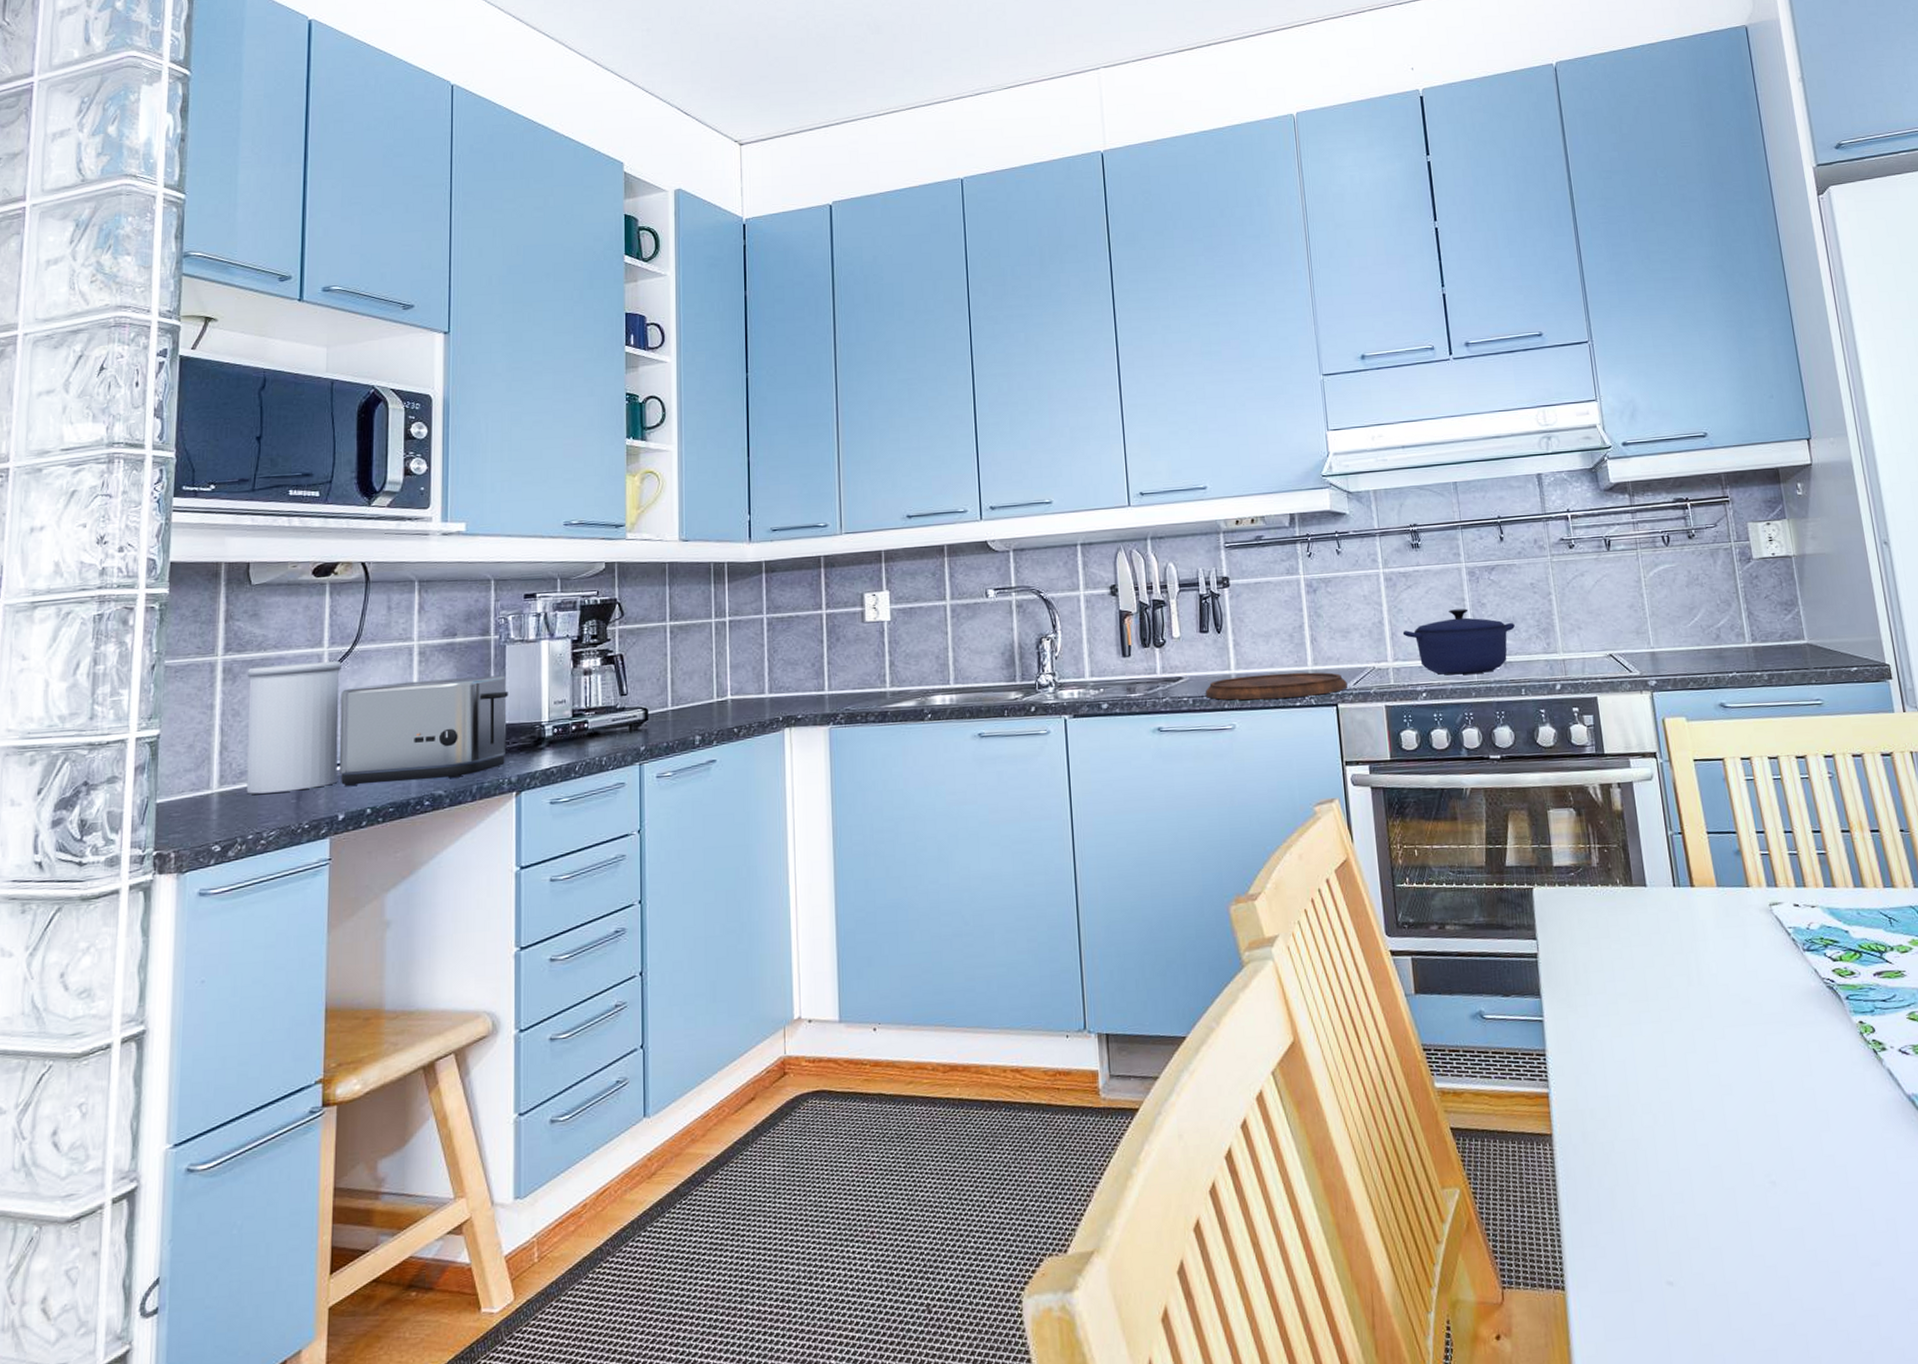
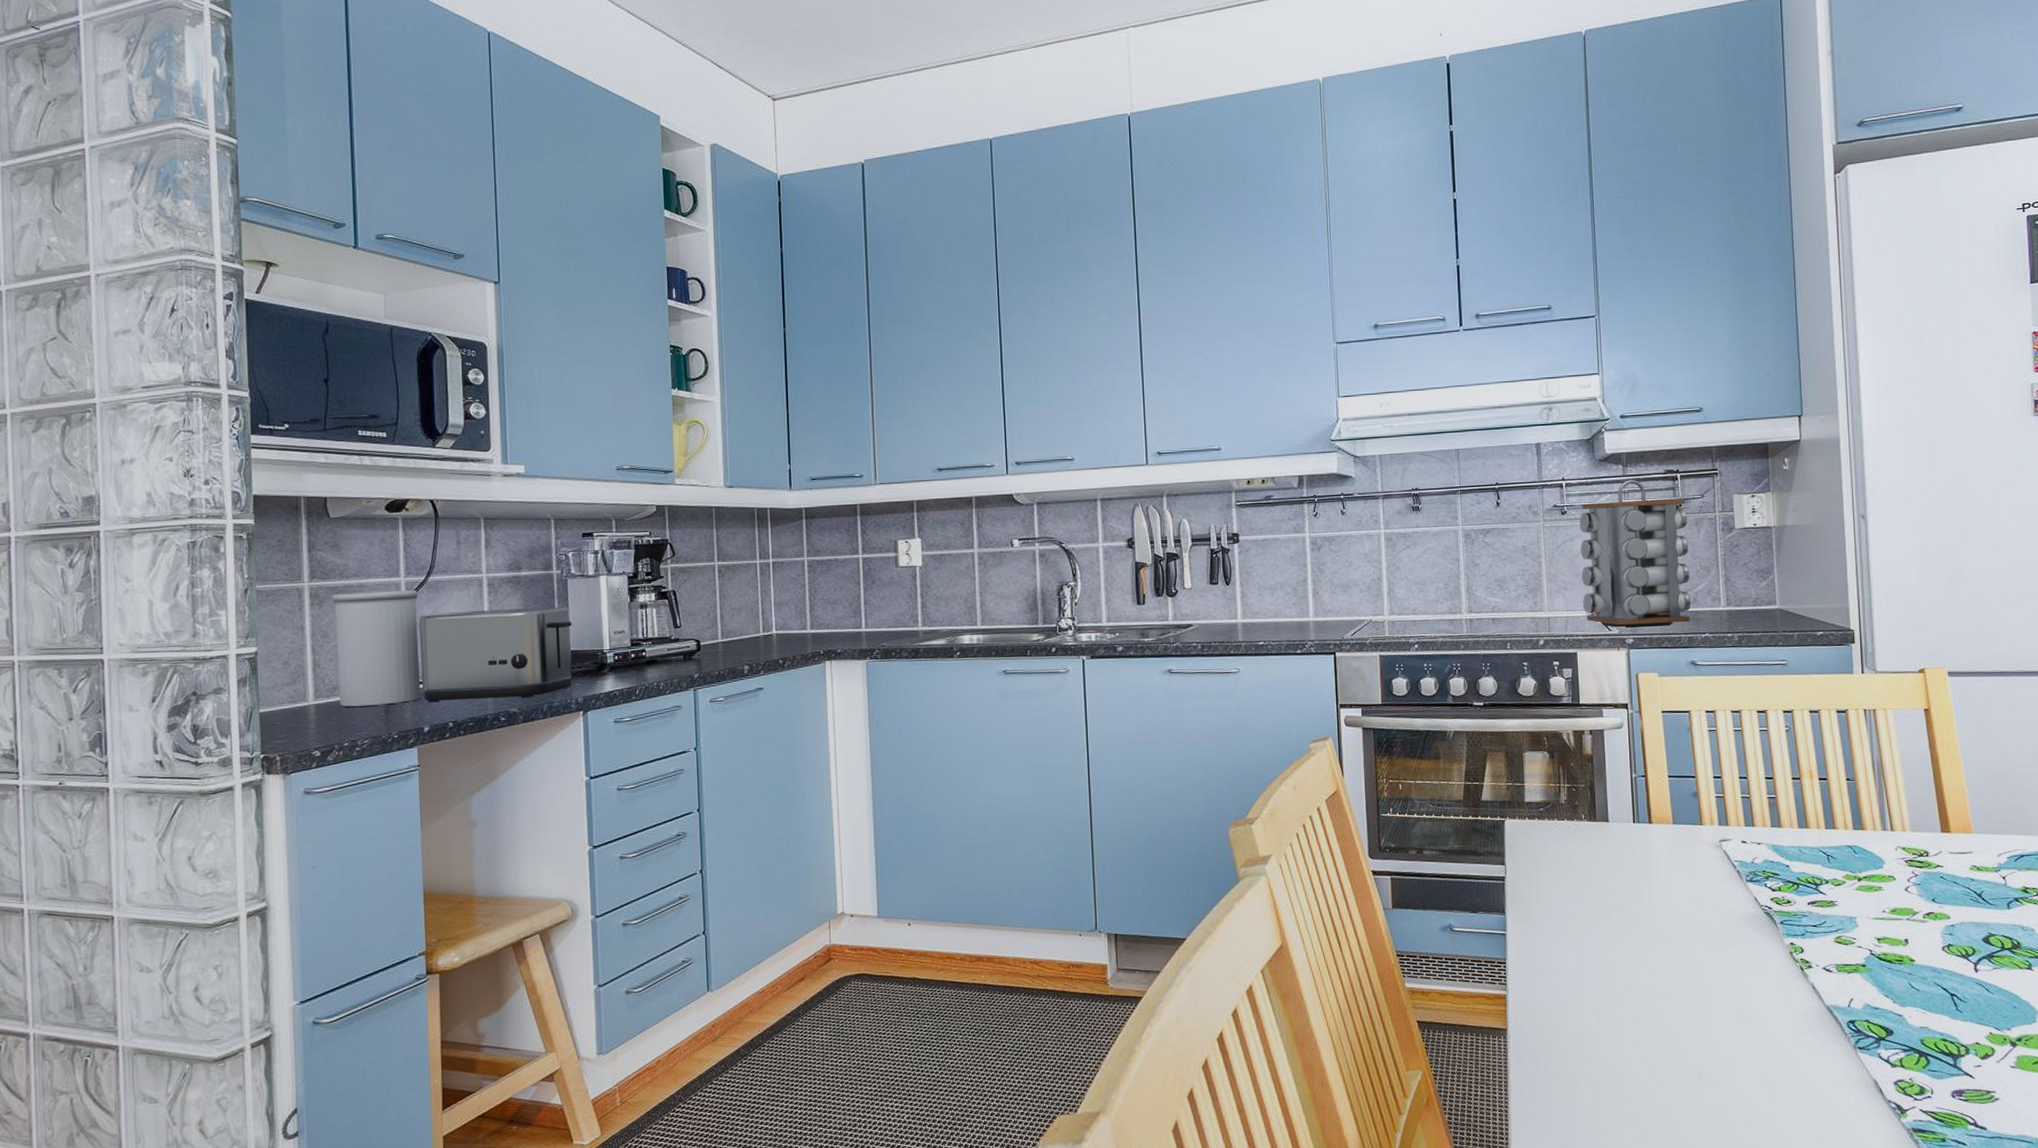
cutting board: present [1206,672,1347,700] -> none [1214,623,1345,647]
cooking pot: present [1402,608,1515,675] -> none [1399,567,1505,629]
spice rack: none [1588,509,1715,668] -> present [1579,479,1691,627]

